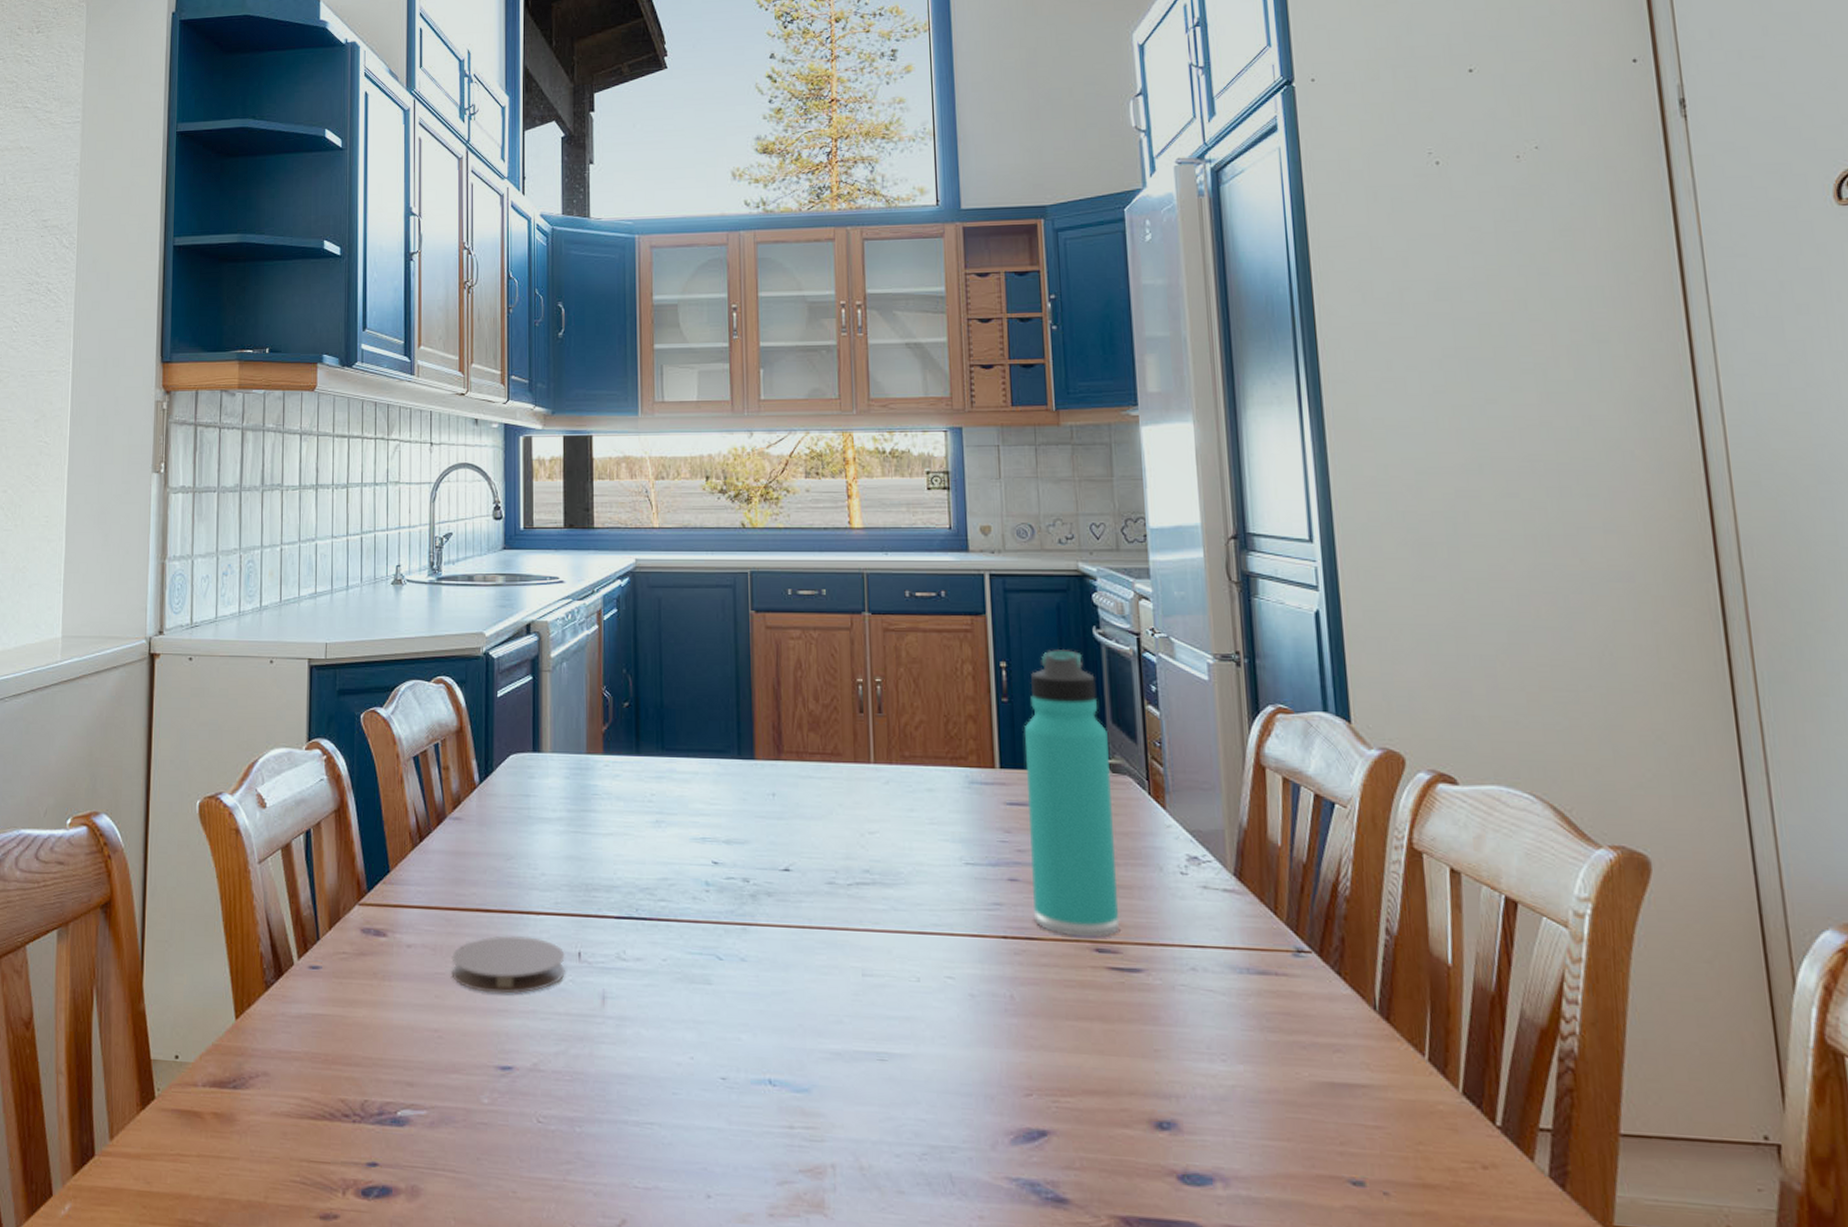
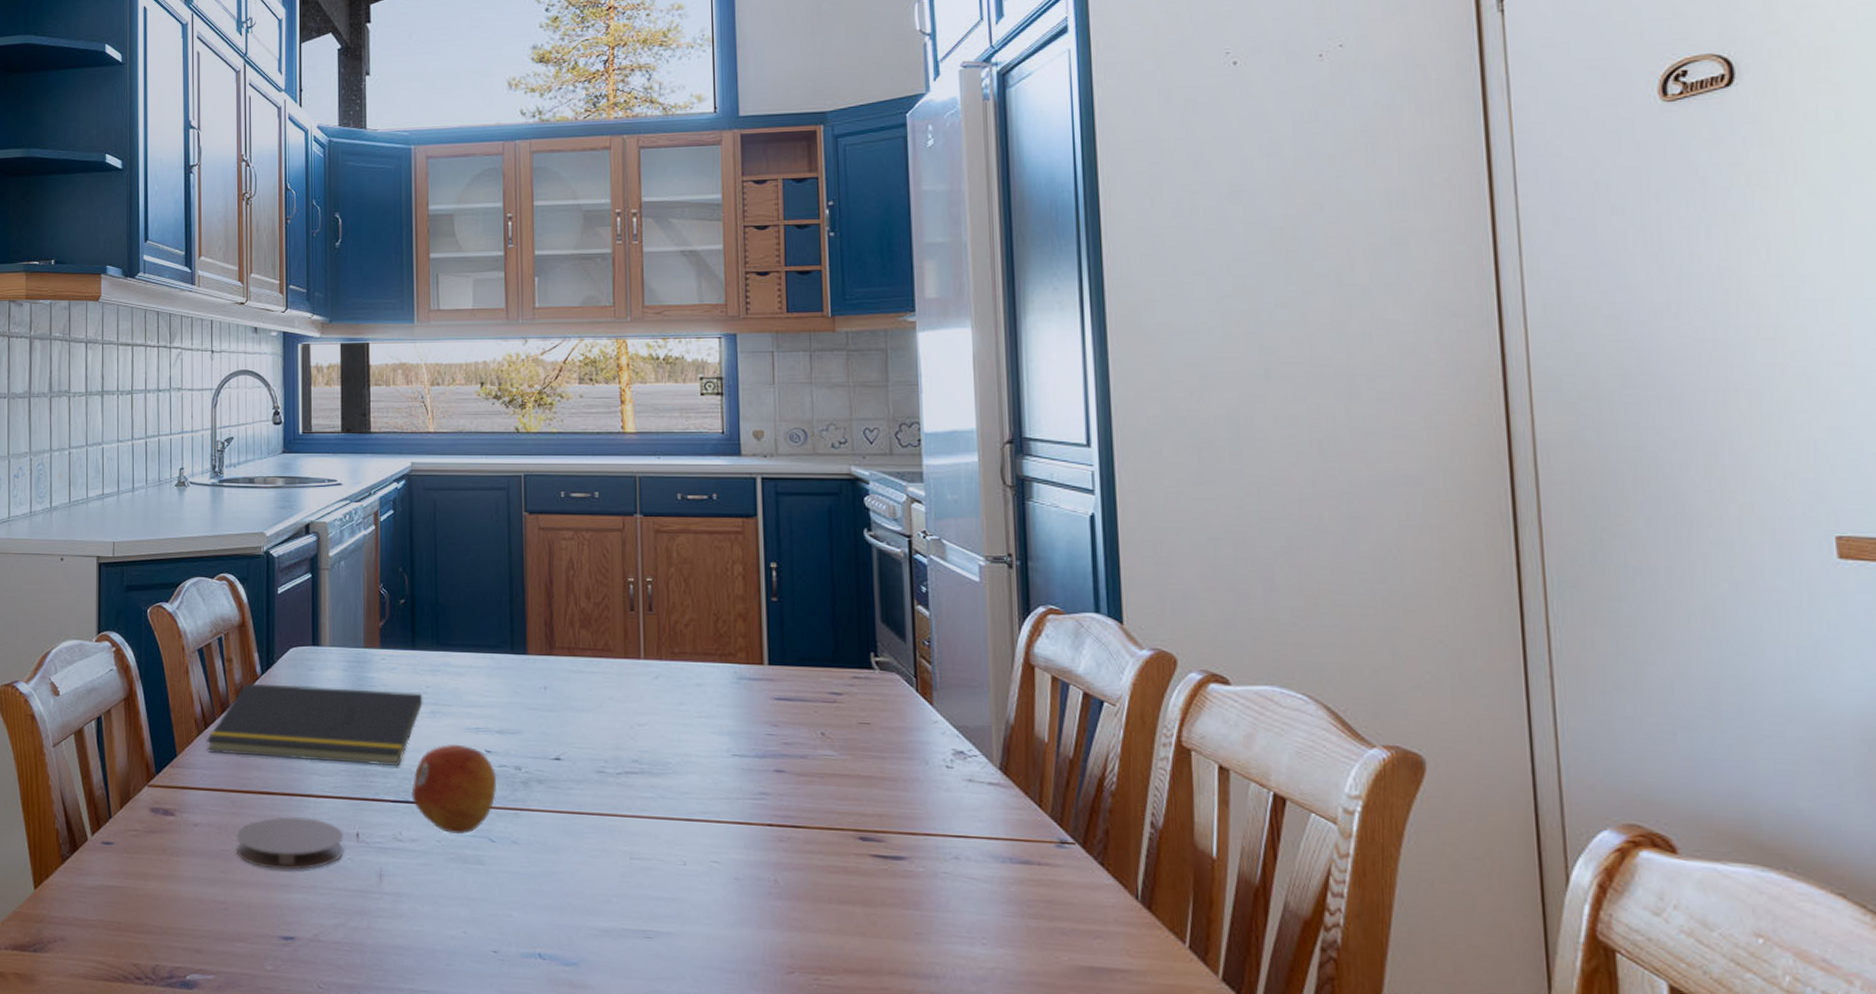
notepad: none [421,792,648,880] -> present [206,683,423,766]
fruit: none [636,855,724,953] -> present [411,744,496,835]
thermos bottle: present [1024,649,1120,937] -> none [793,551,884,826]

